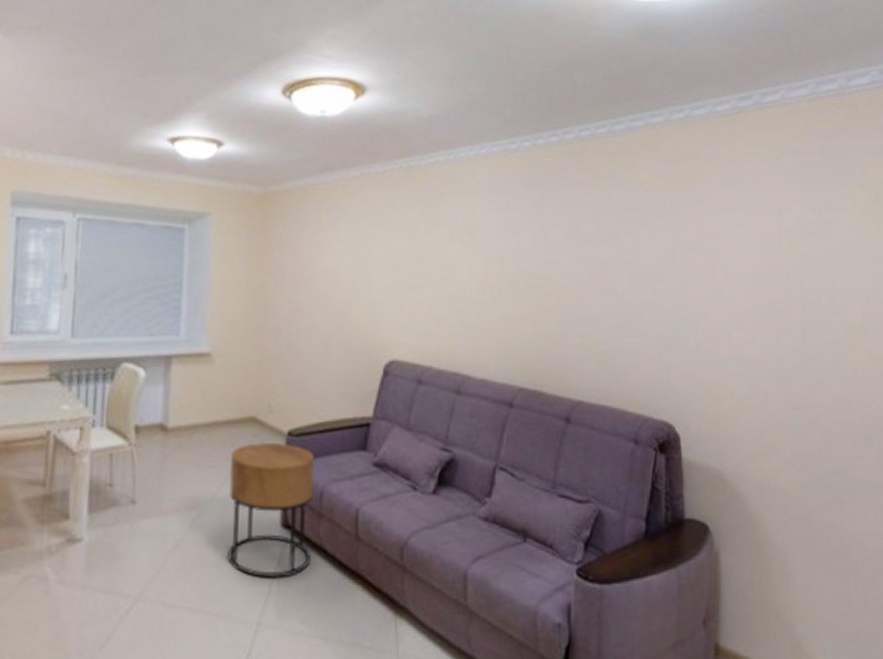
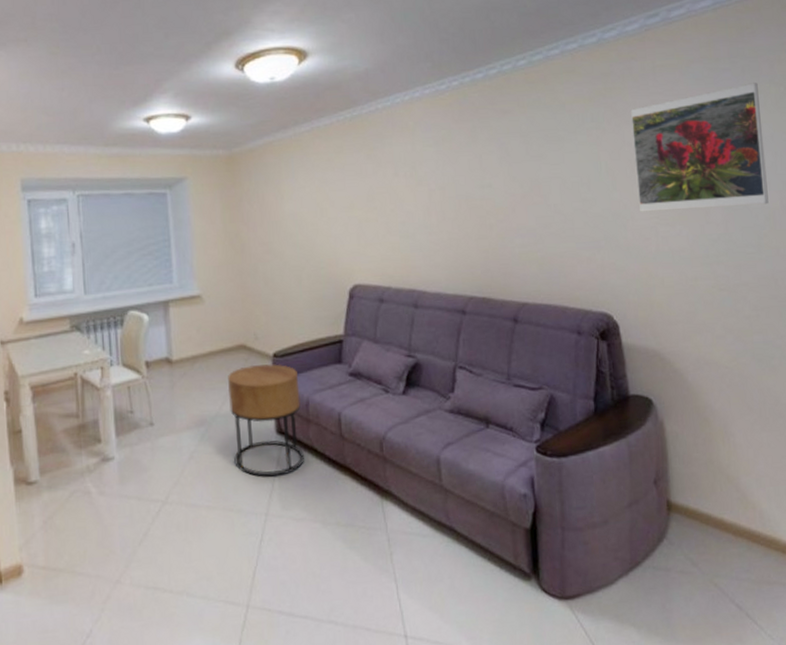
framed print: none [712,184,850,319] -> present [630,83,769,212]

